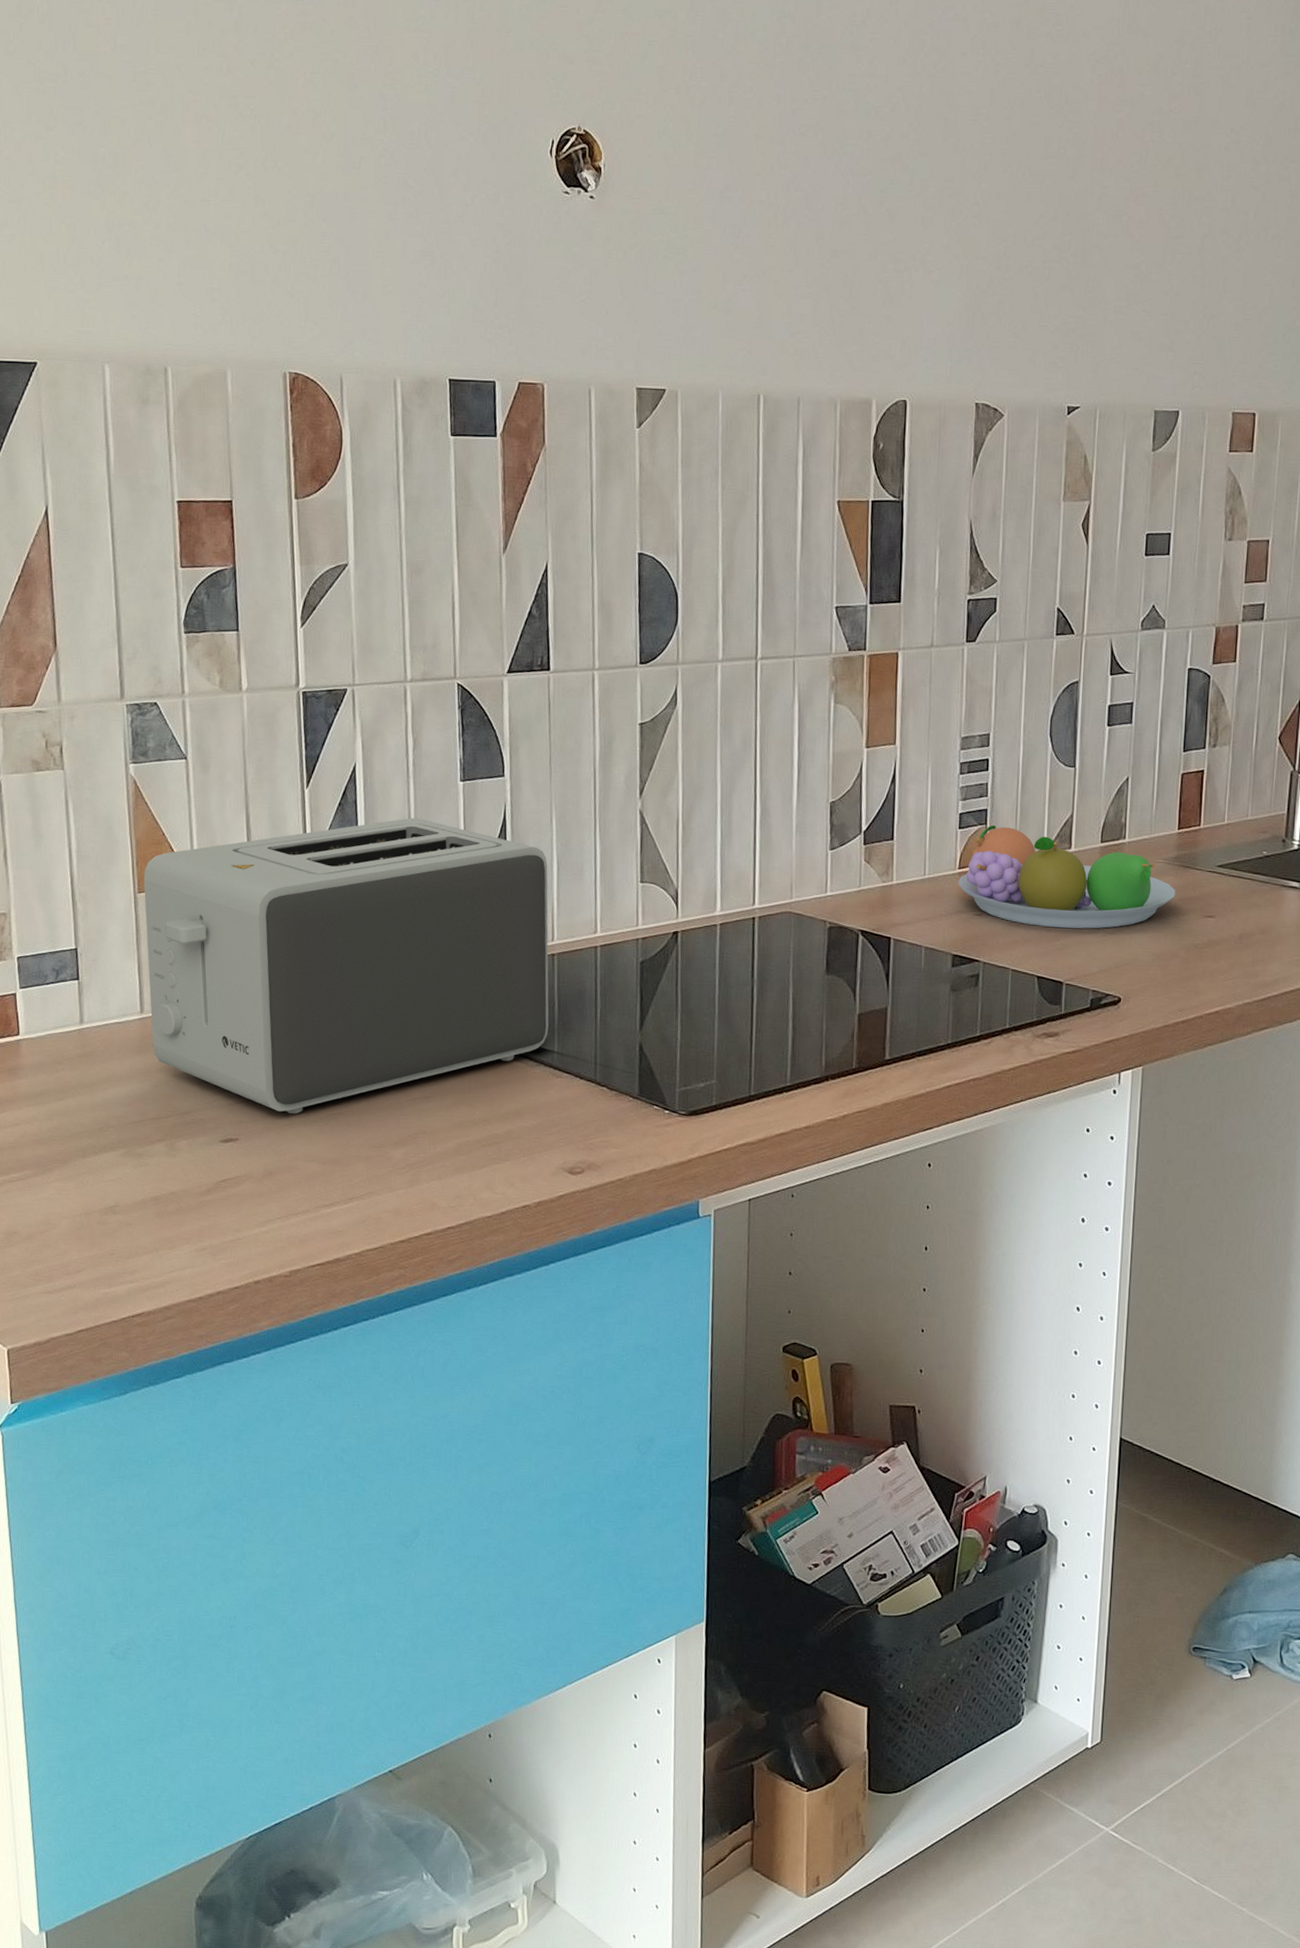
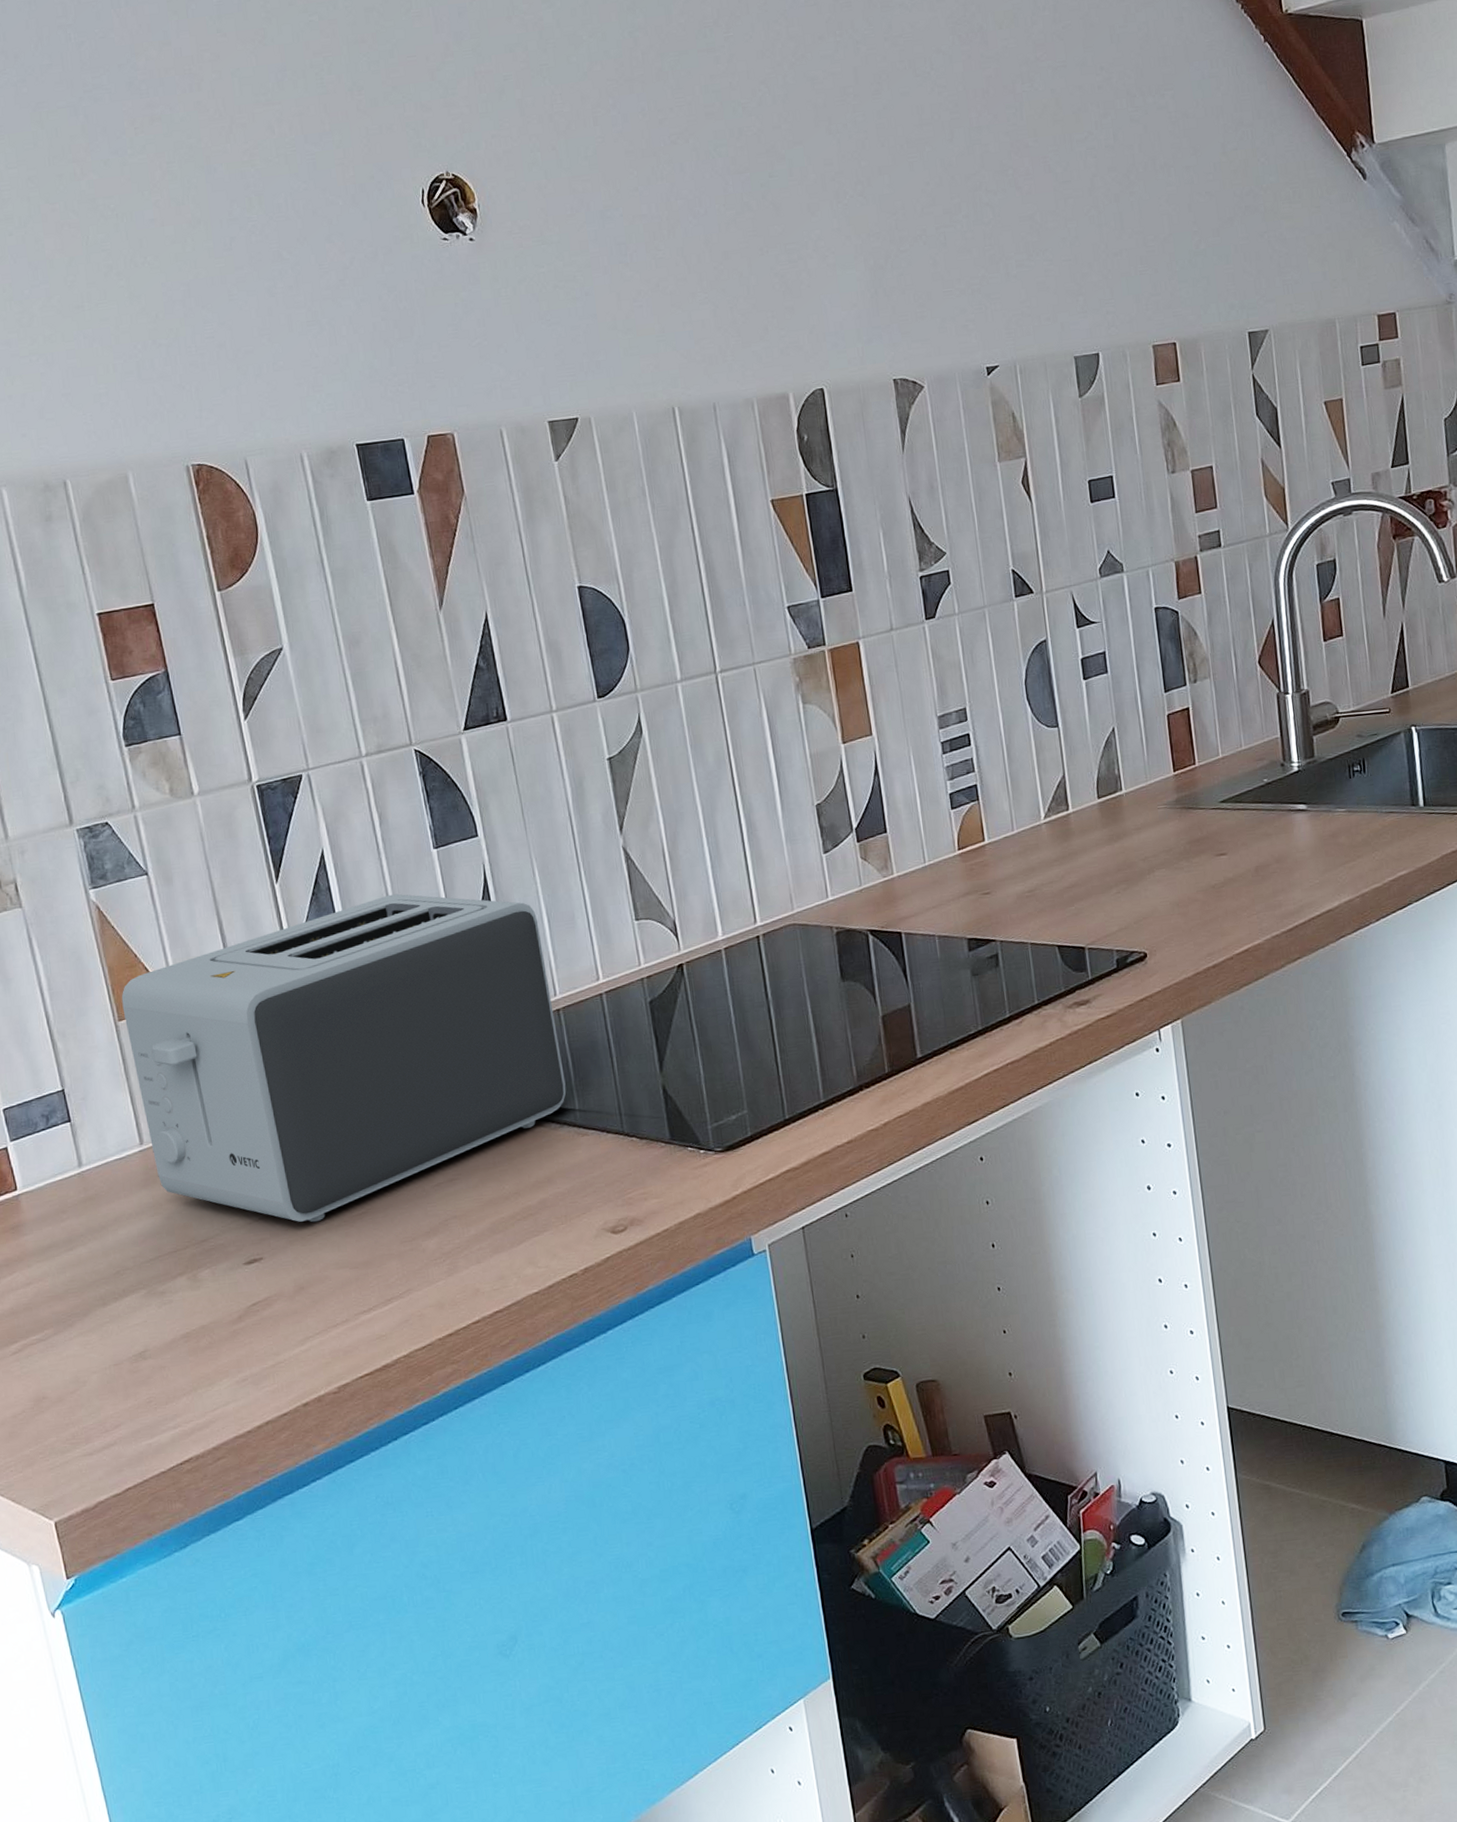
fruit bowl: present [957,824,1175,929] -> none [959,799,1183,895]

